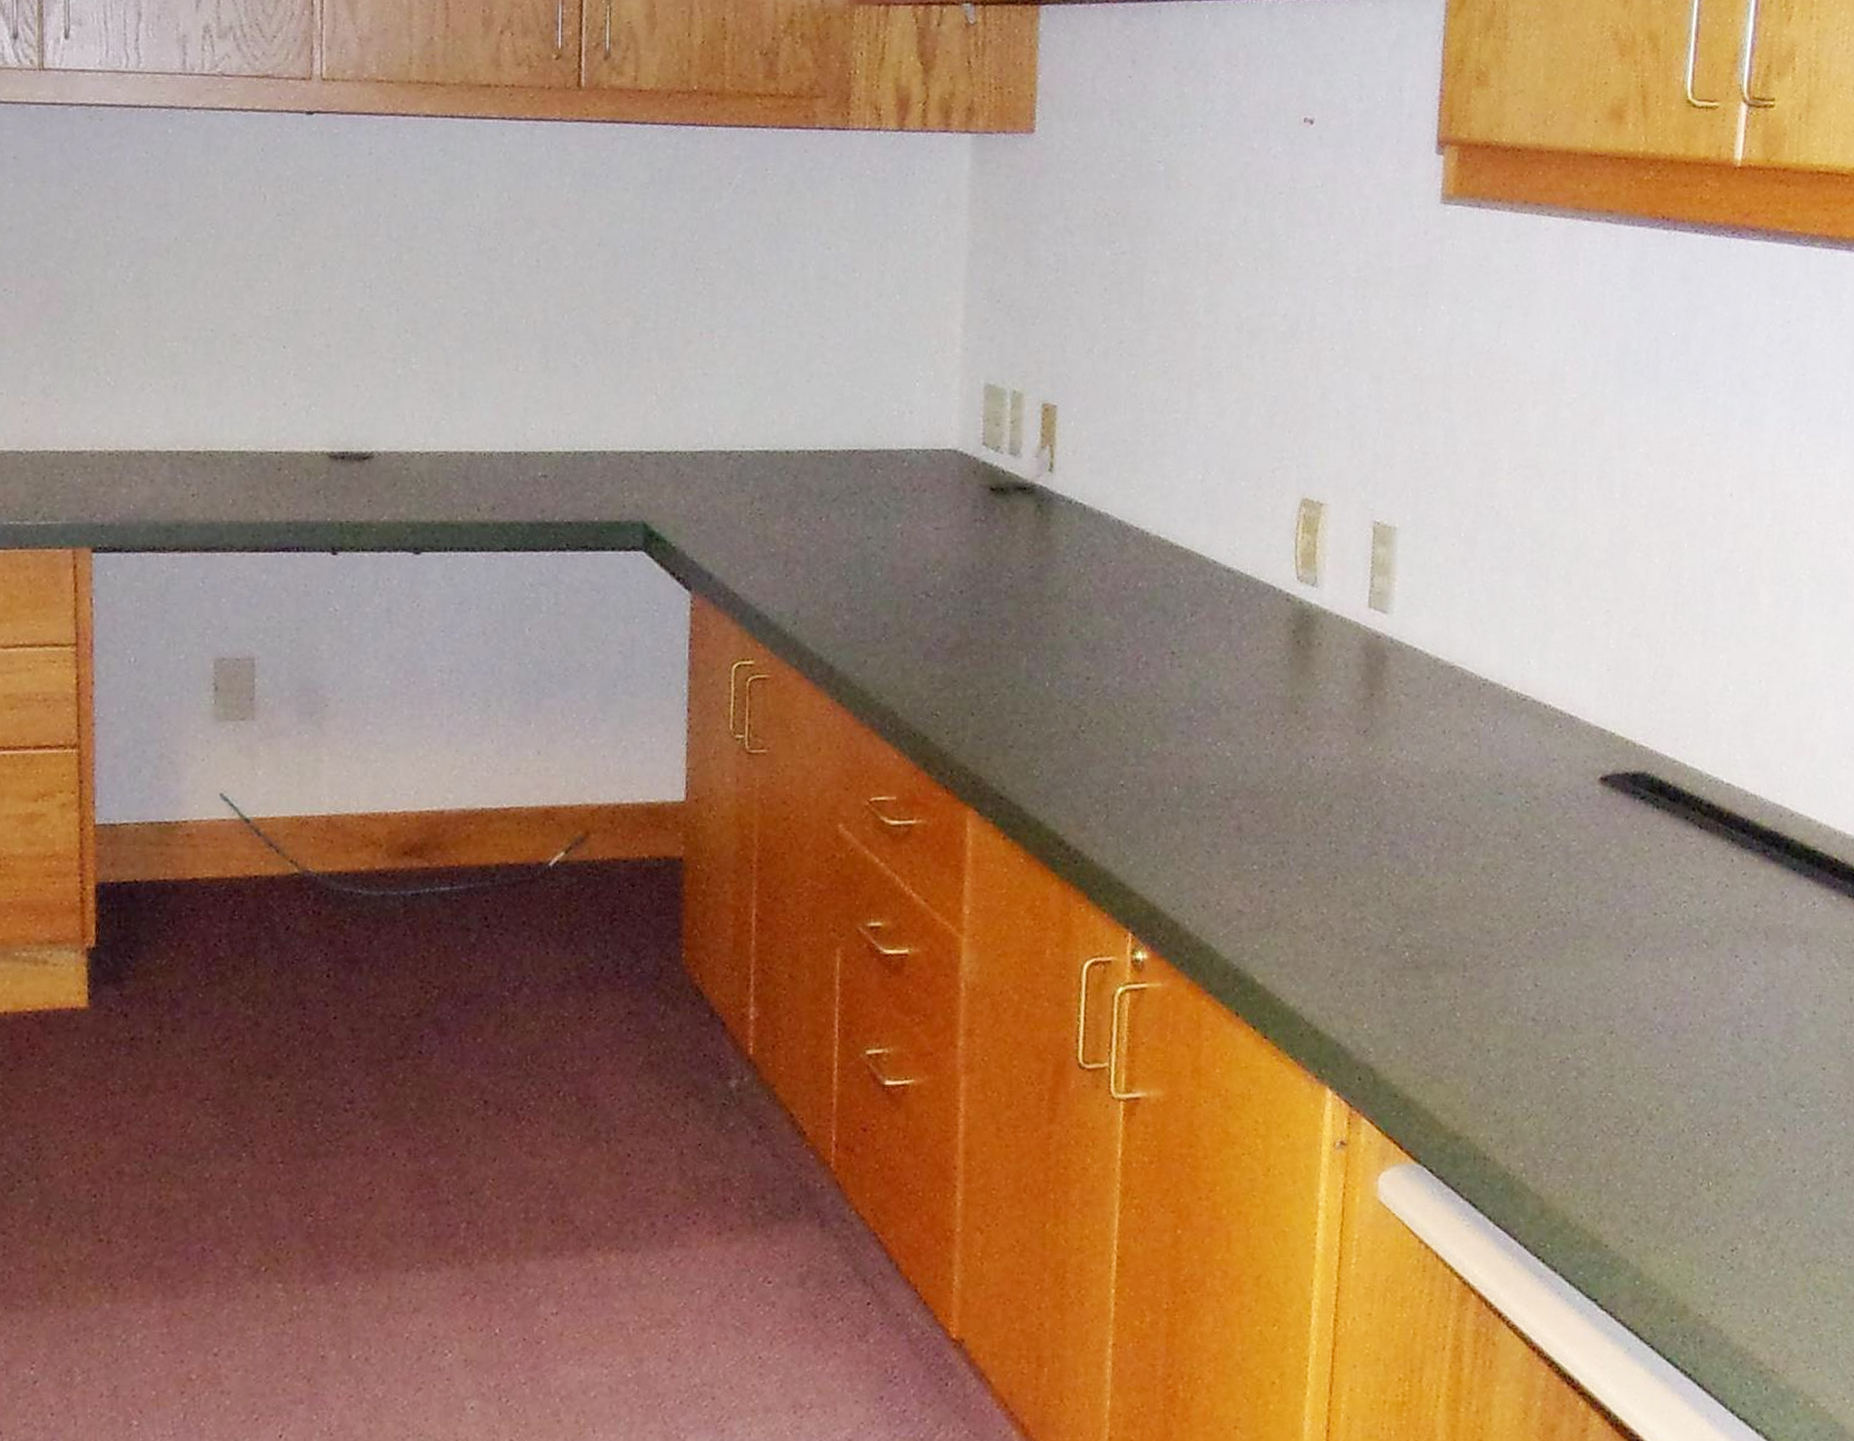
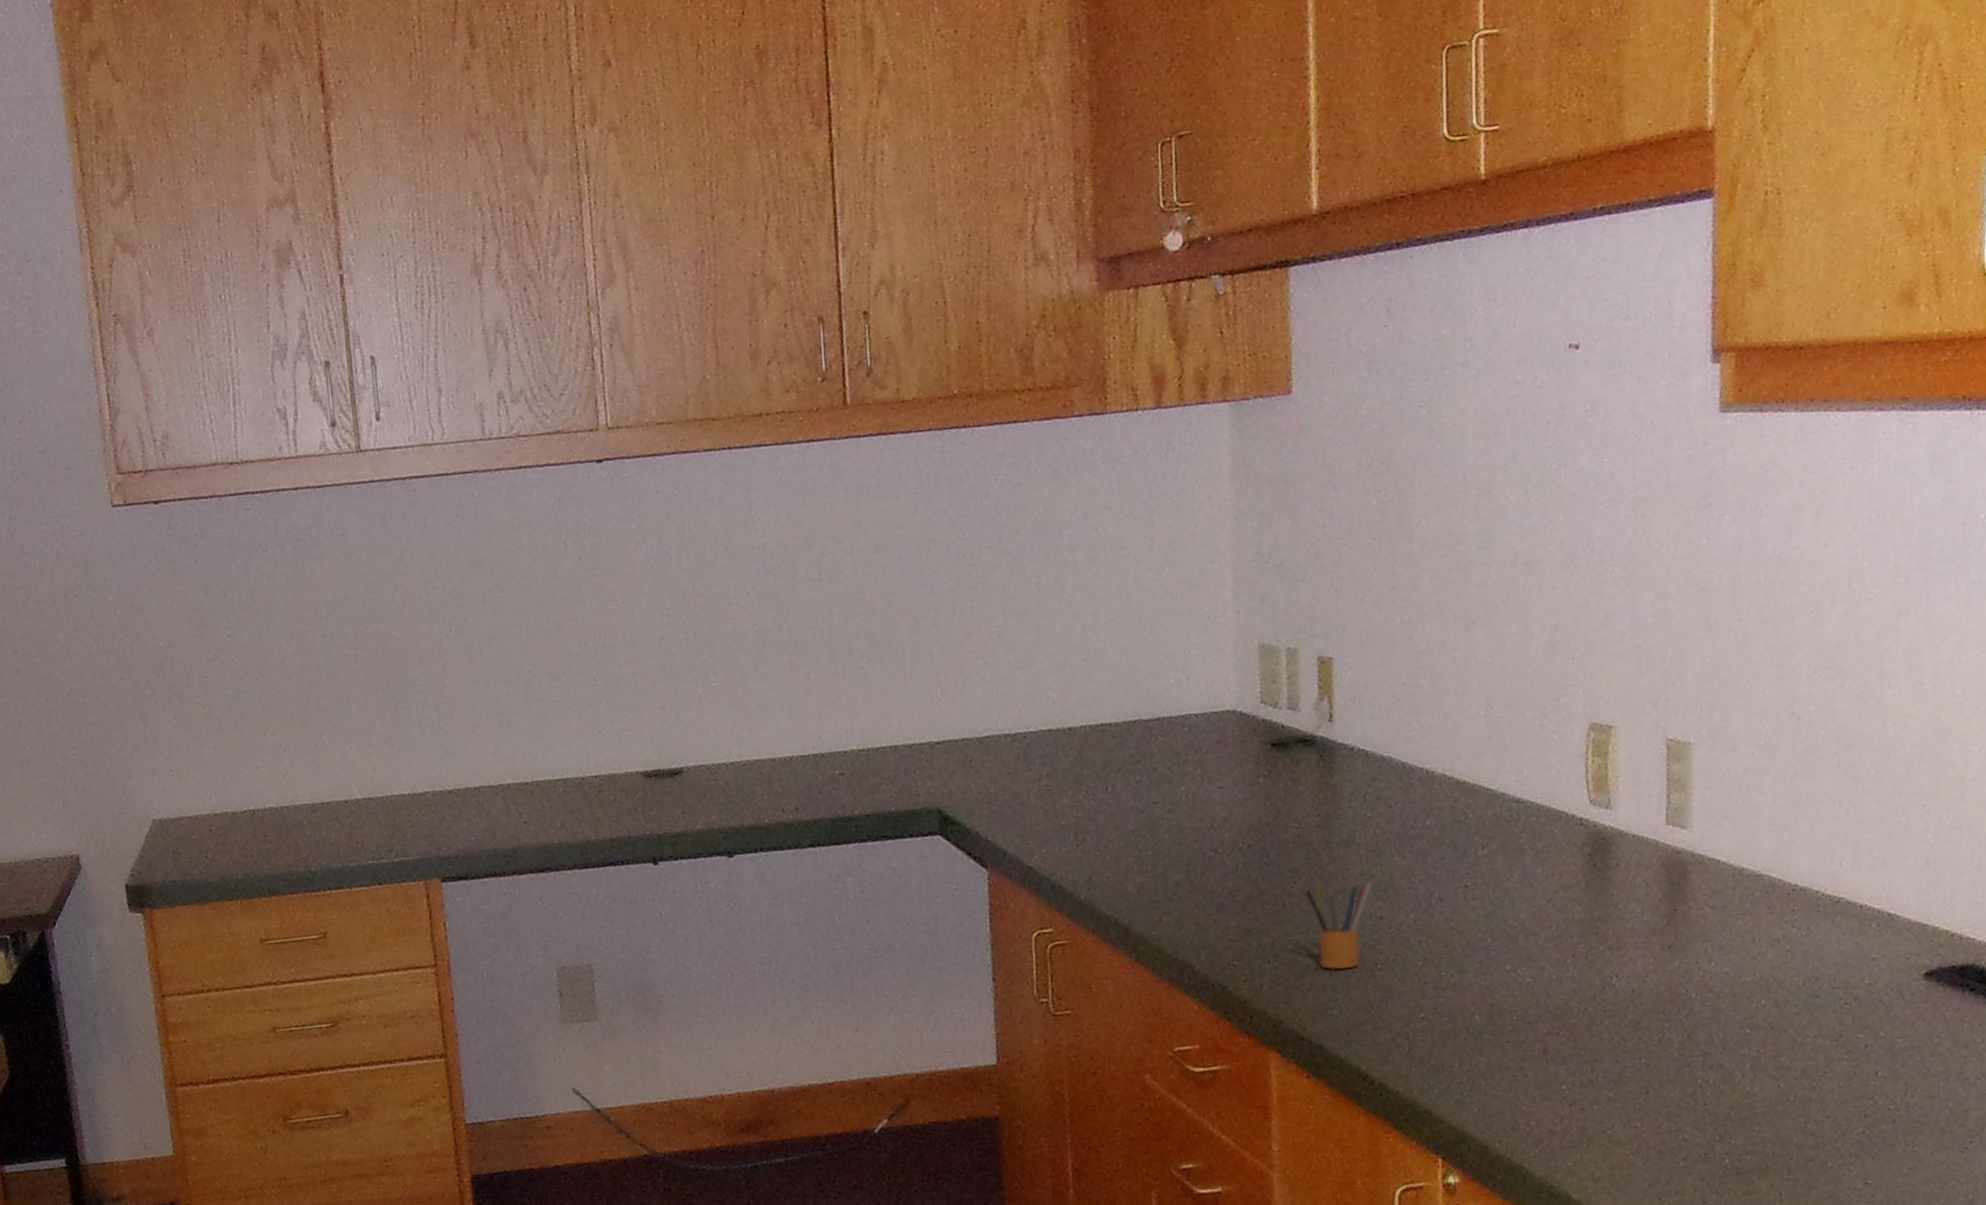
pencil box: none [1011,634,1083,730] -> present [1302,876,1374,971]

